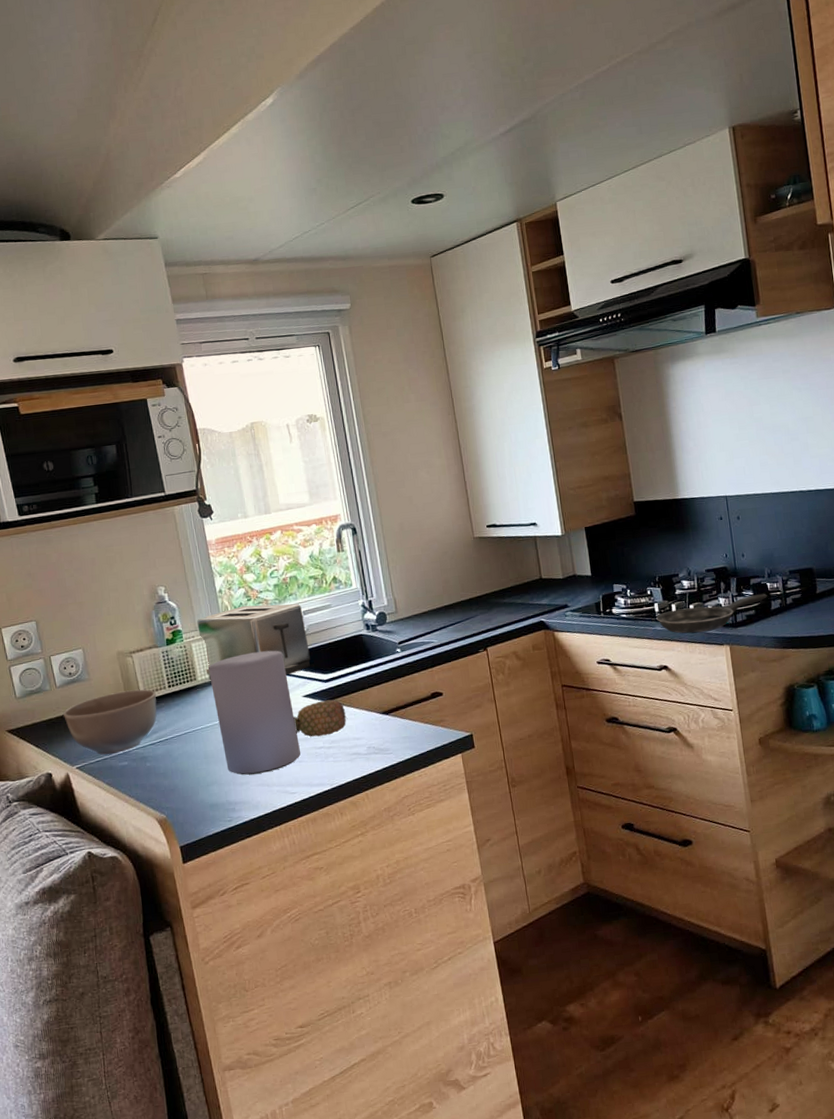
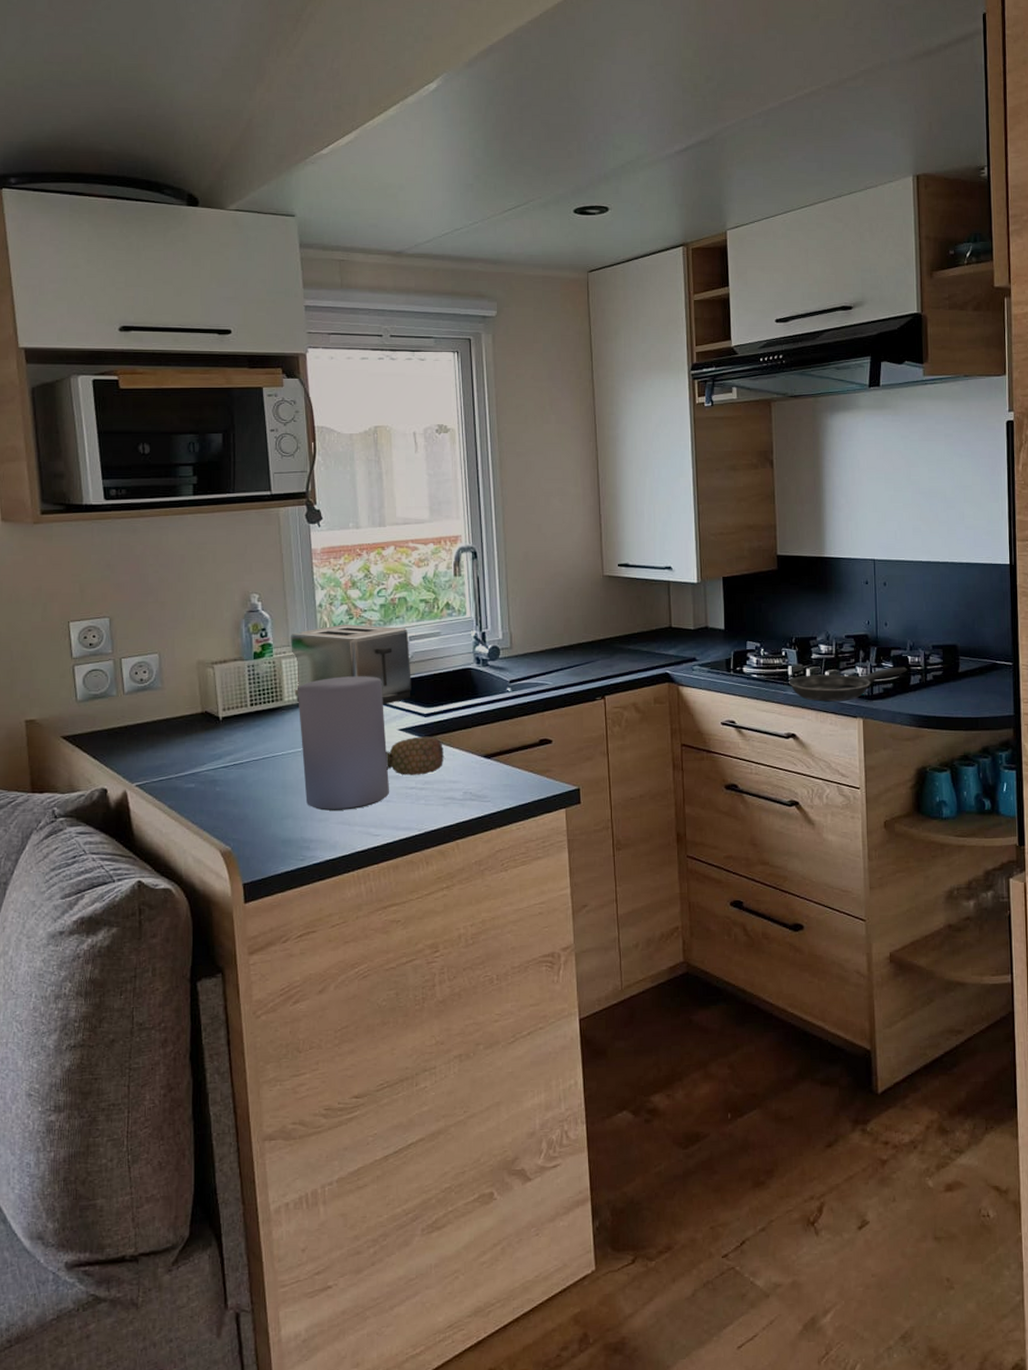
bowl: present [63,689,157,755] -> none [128,704,235,774]

